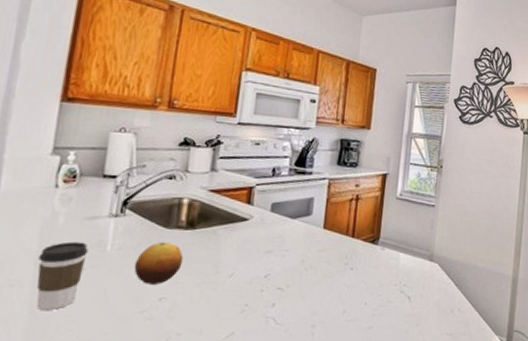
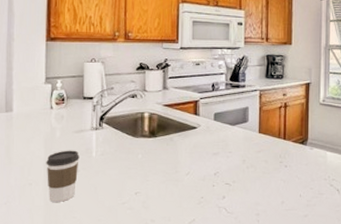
fruit: present [134,242,184,284] -> none [114,149,150,182]

